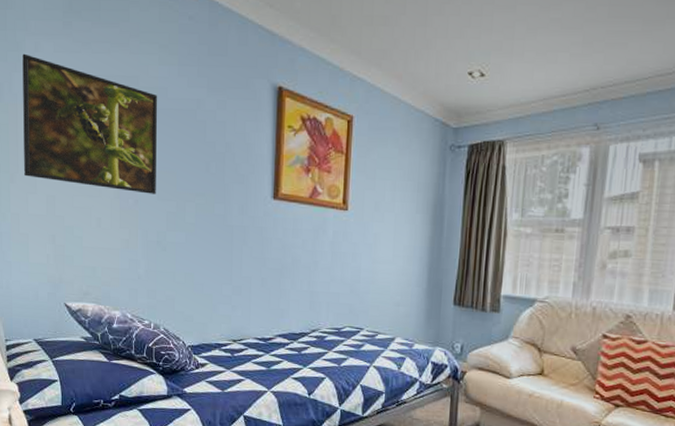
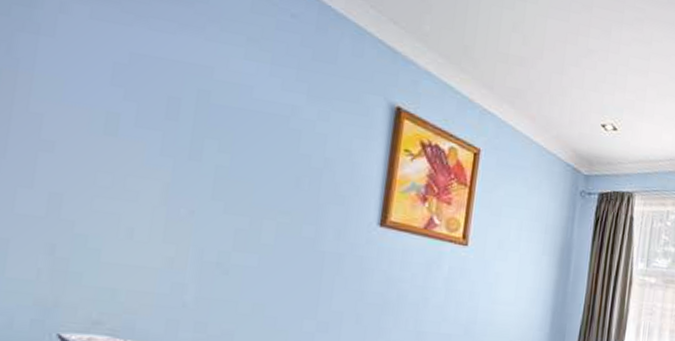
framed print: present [22,53,158,194] -> none [15,11,239,206]

